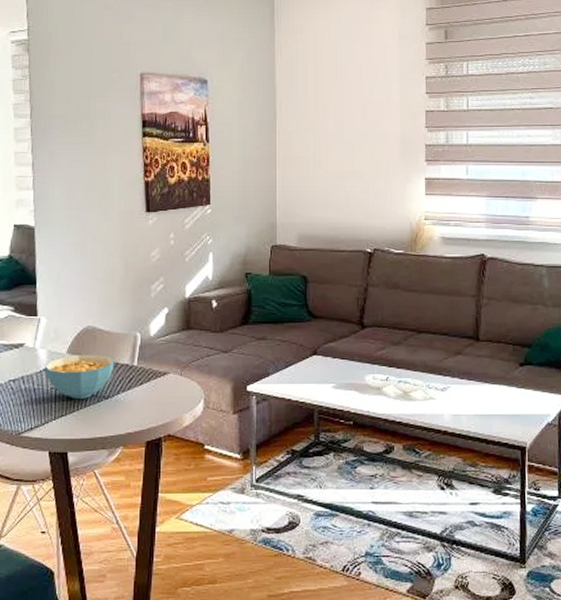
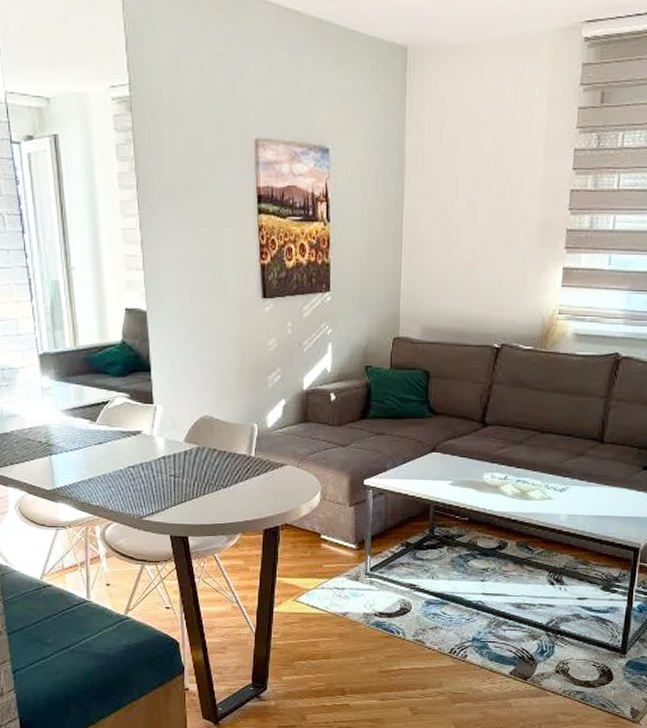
cereal bowl: present [45,354,115,399] -> none [163,443,232,487]

